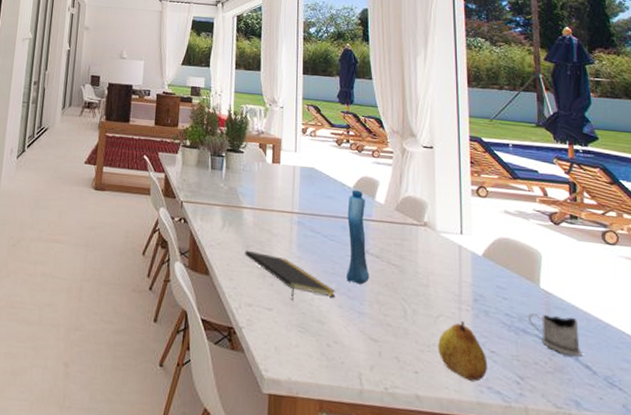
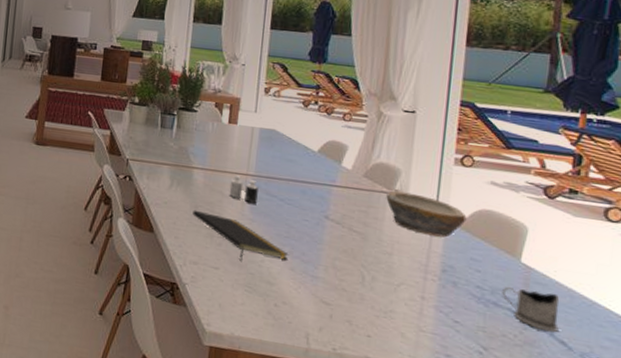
candle: none [277,213,303,242] -> present [229,175,259,204]
bottle: present [347,189,370,285] -> none [301,153,330,249]
bowl: none [417,223,489,267] -> present [386,191,467,237]
fruit: present [438,320,488,382] -> none [395,289,450,349]

